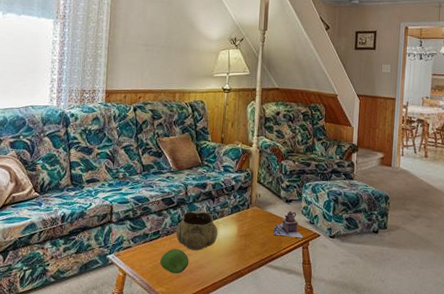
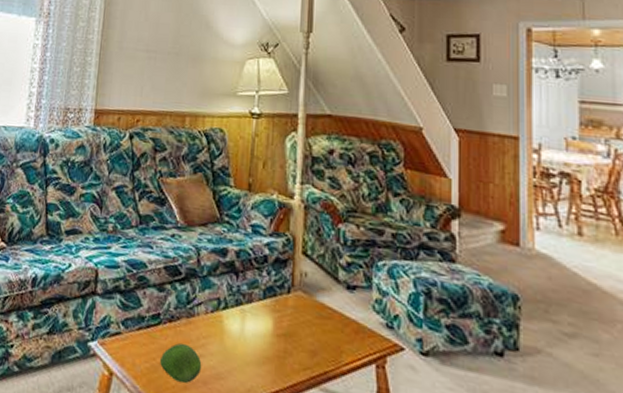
decorative bowl: present [175,211,218,251] -> none [183,289,244,351]
teapot: present [273,211,304,239] -> none [328,303,377,351]

